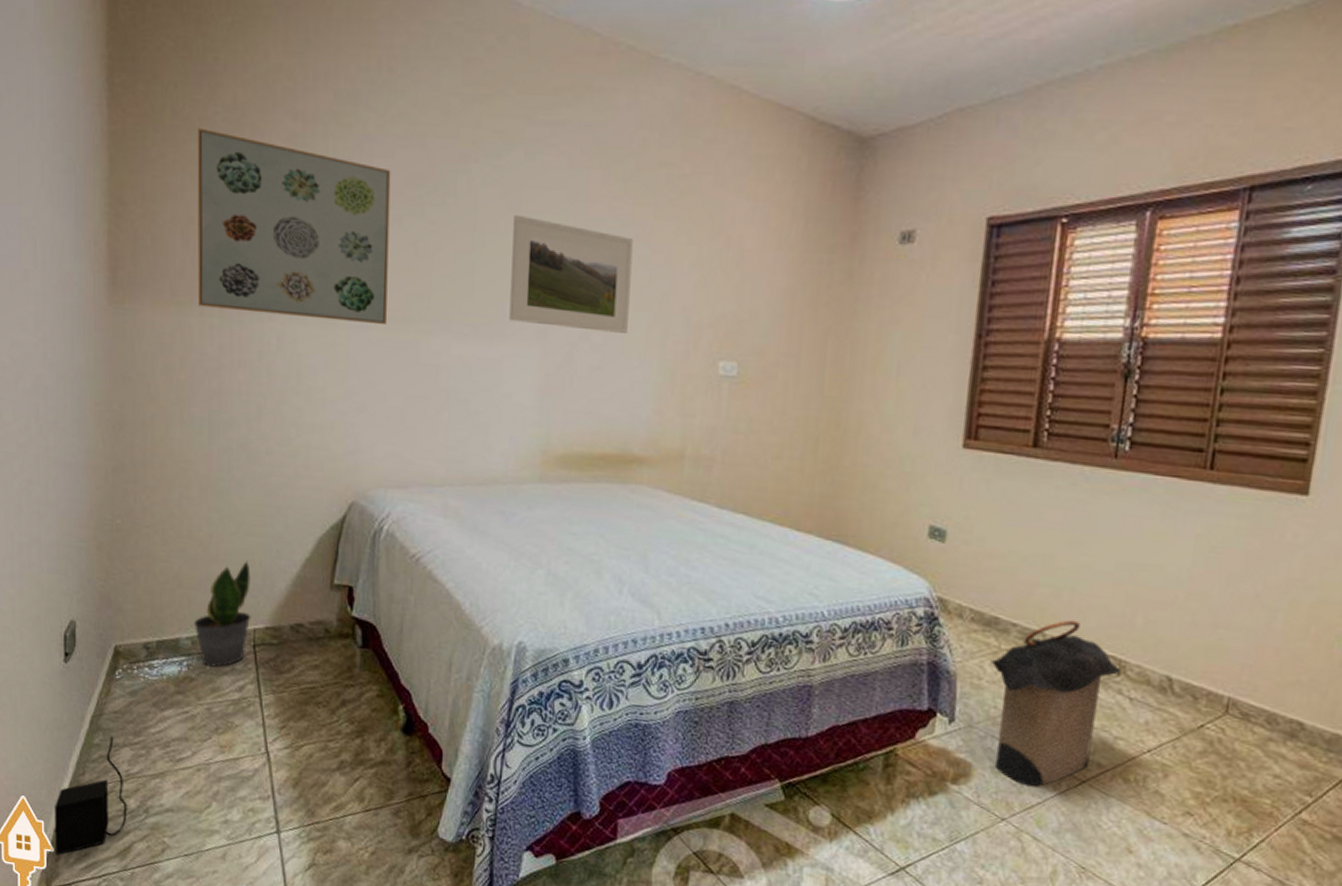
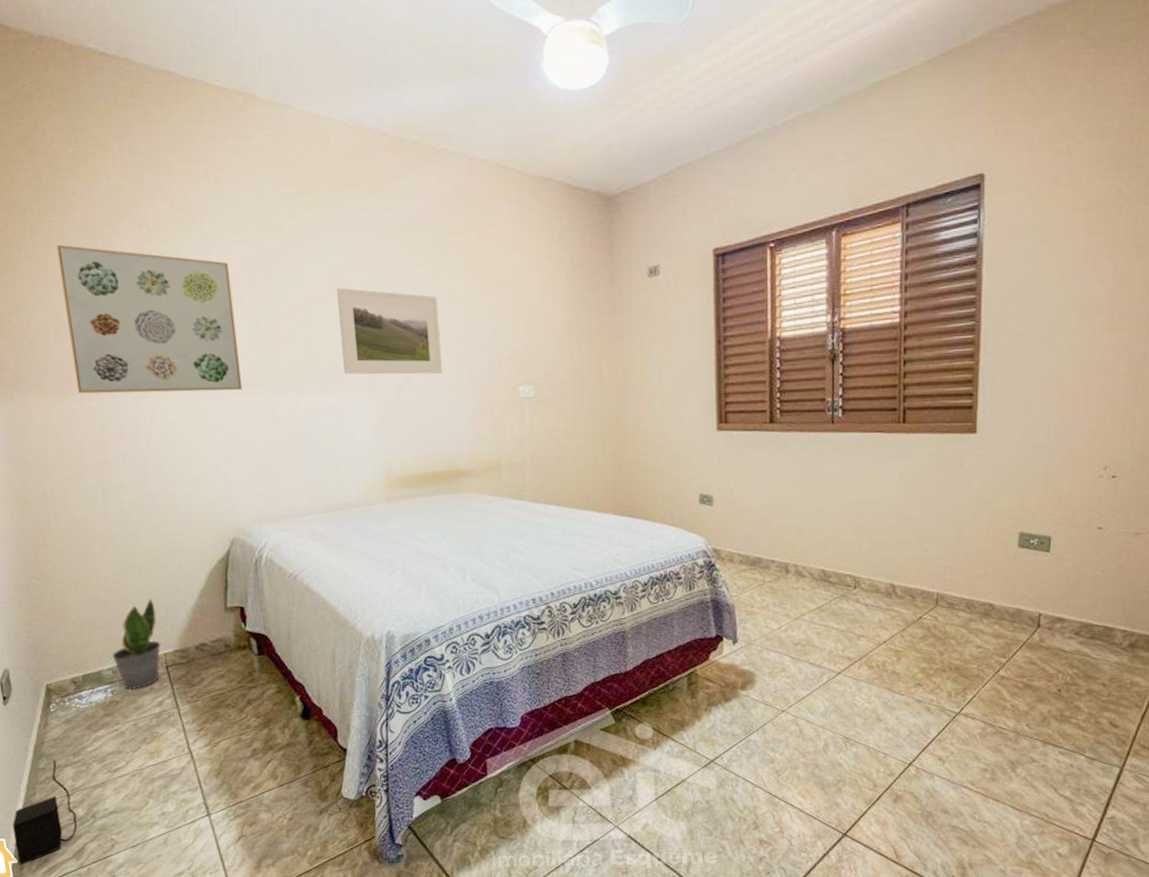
laundry hamper: present [990,619,1122,787] -> none [759,551,857,683]

